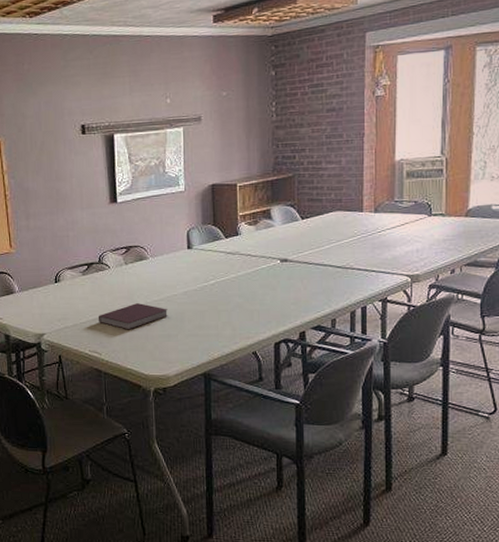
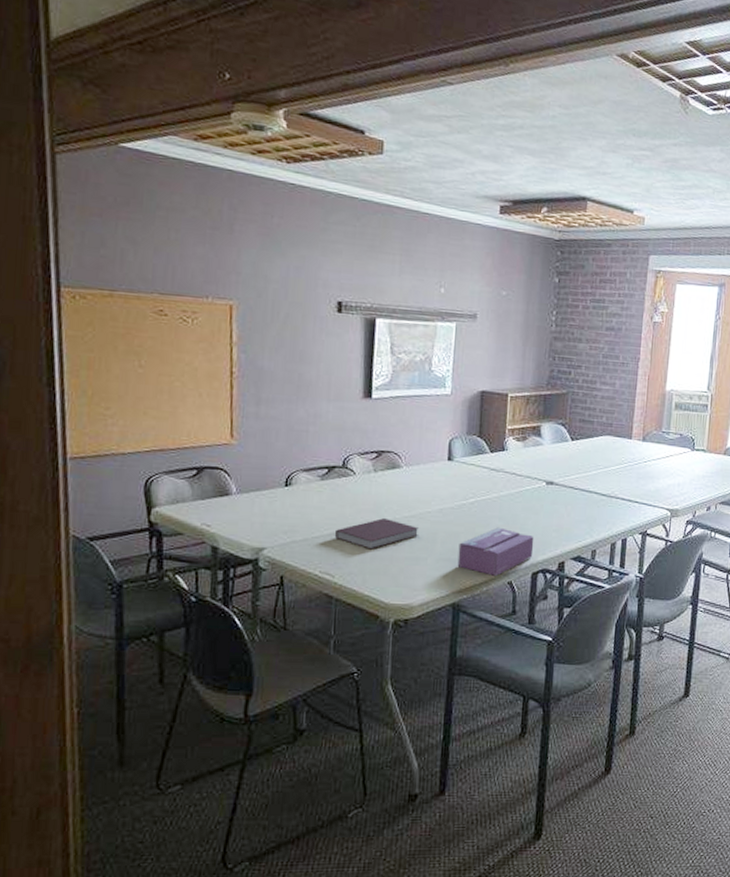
tissue box: none [204,304,274,347] -> present [457,527,534,576]

